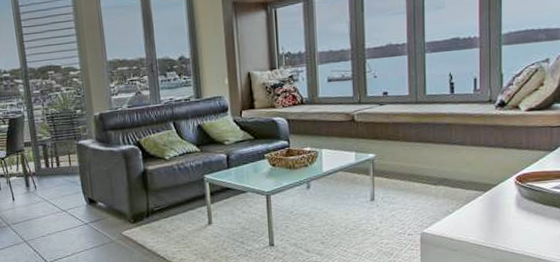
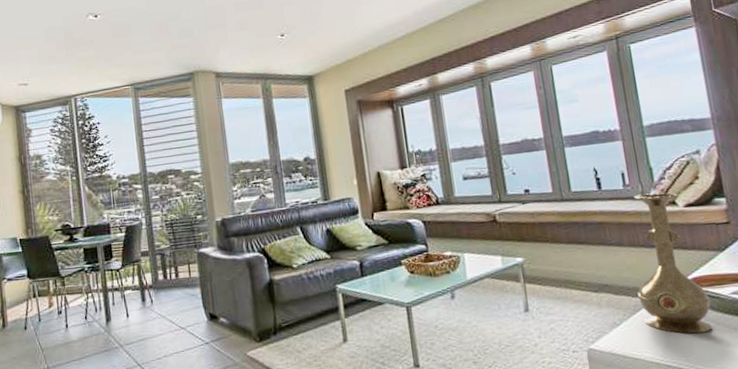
vase: none [472,98,533,221] -> present [634,193,712,334]

